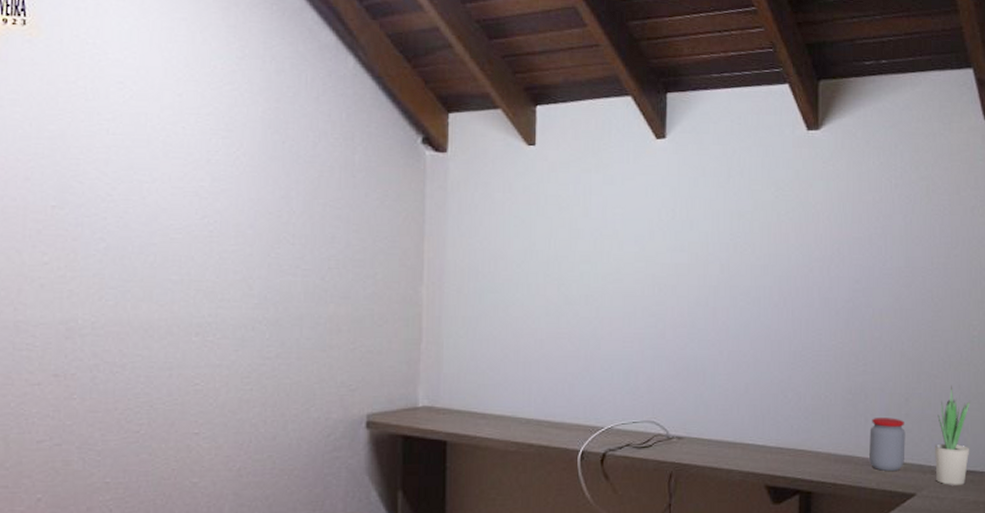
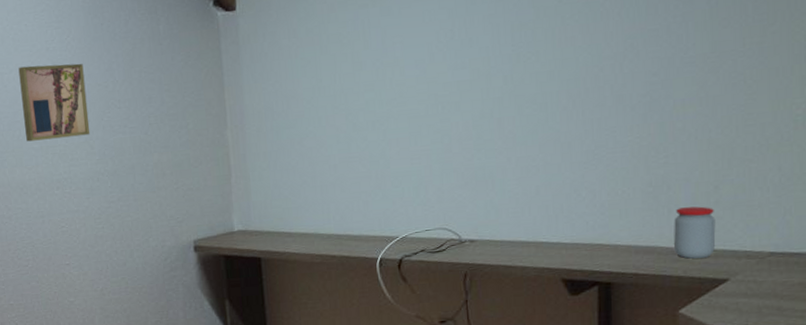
wall art: none [163,177,253,272] -> present [18,63,90,142]
potted plant: present [935,386,970,485] -> none [751,169,794,269]

